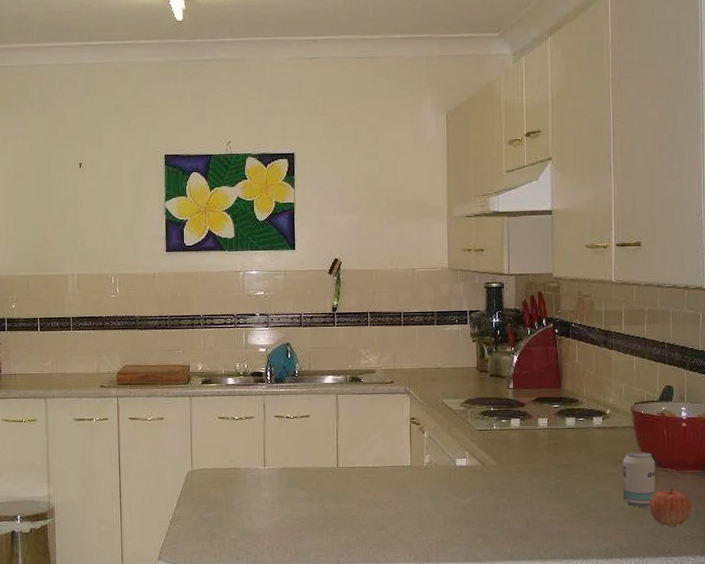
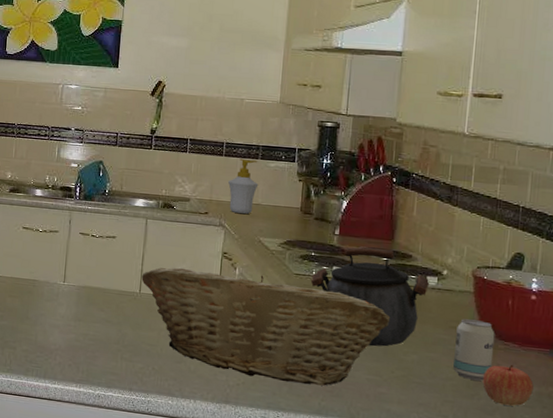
fruit basket: none [338,435,566,534] -> present [141,268,391,386]
soap bottle: none [409,326,437,379] -> present [228,158,259,214]
kettle: none [492,396,596,489] -> present [310,247,430,347]

